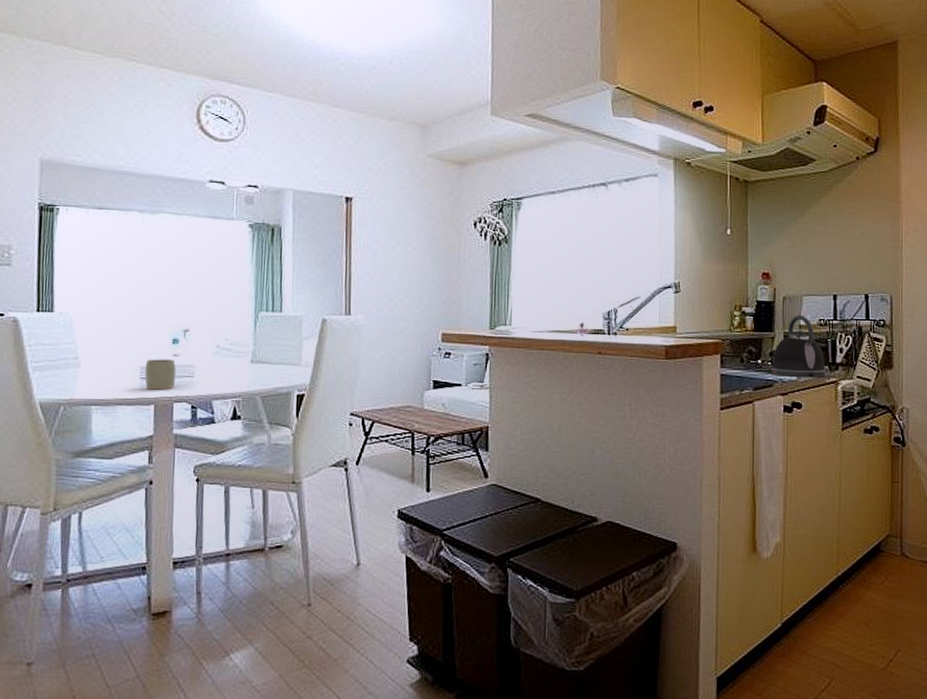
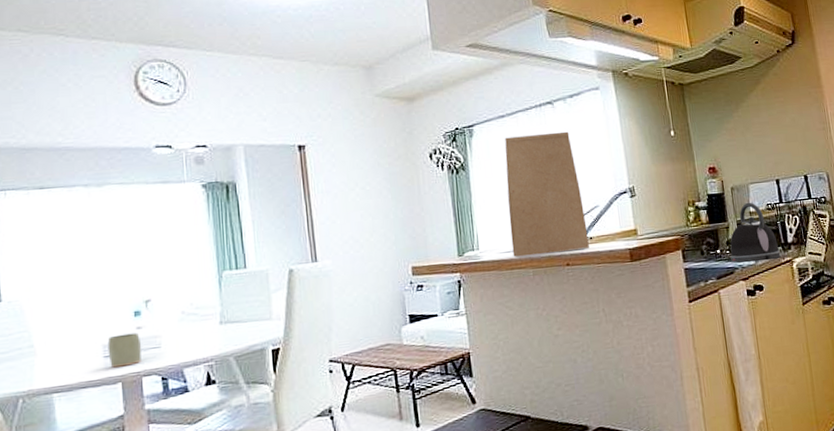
paper bag: none [545,214,625,340] -> present [505,131,589,257]

